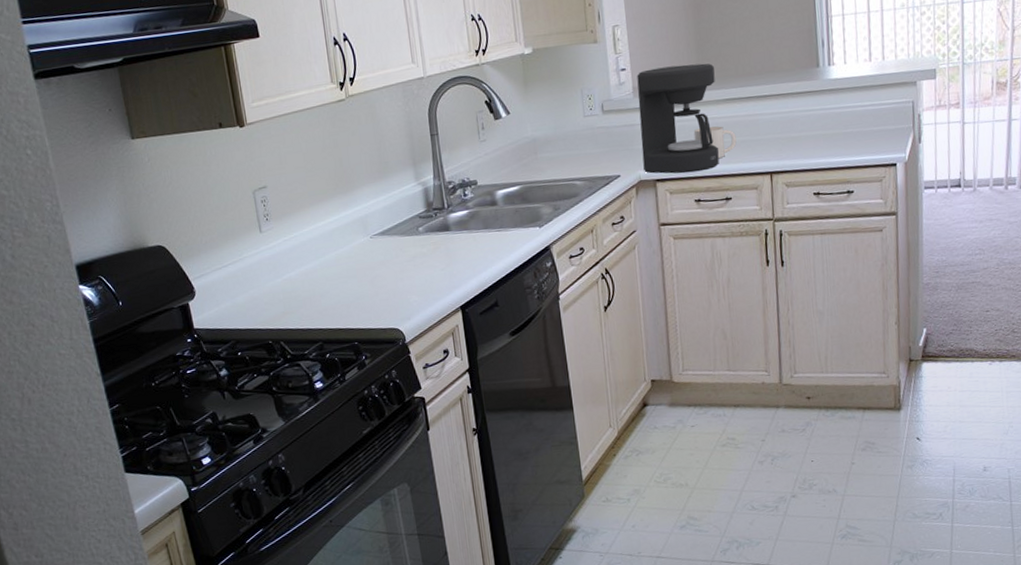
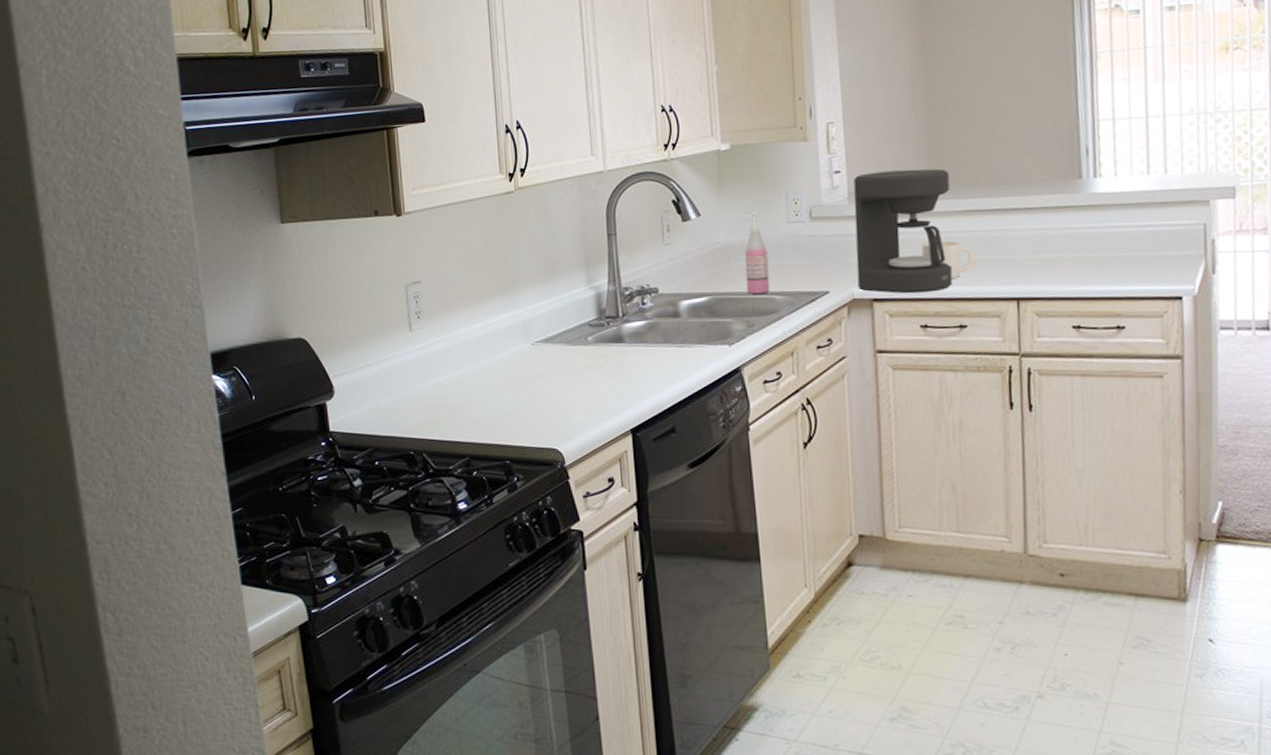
soap dispenser: none [545,108,572,182] -> present [741,212,770,295]

